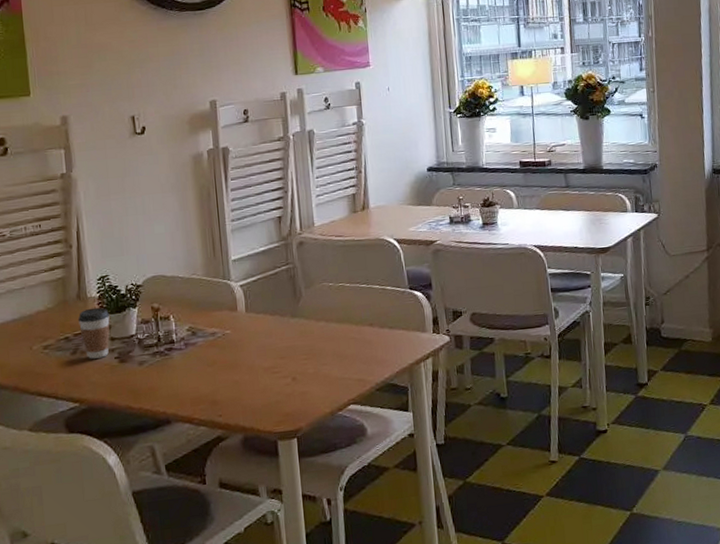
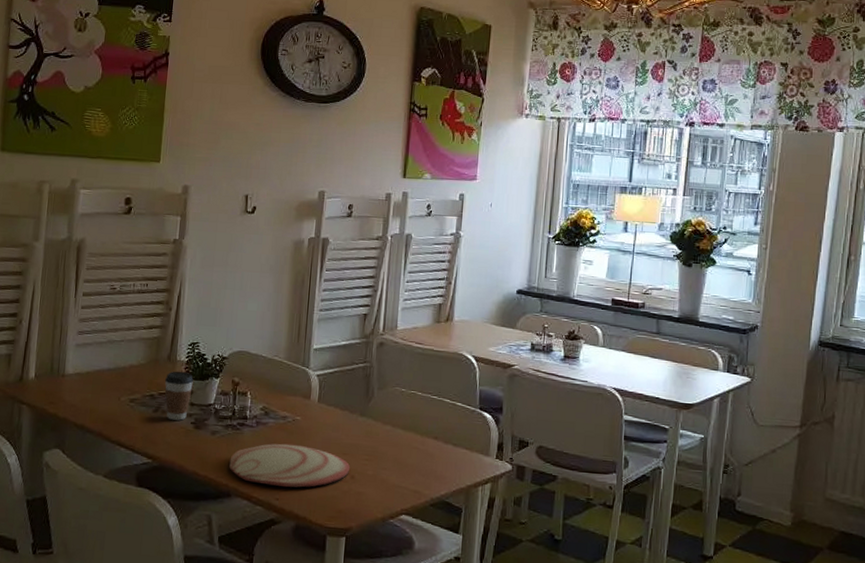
plate: none [163,358,290,405] -> present [229,443,351,488]

